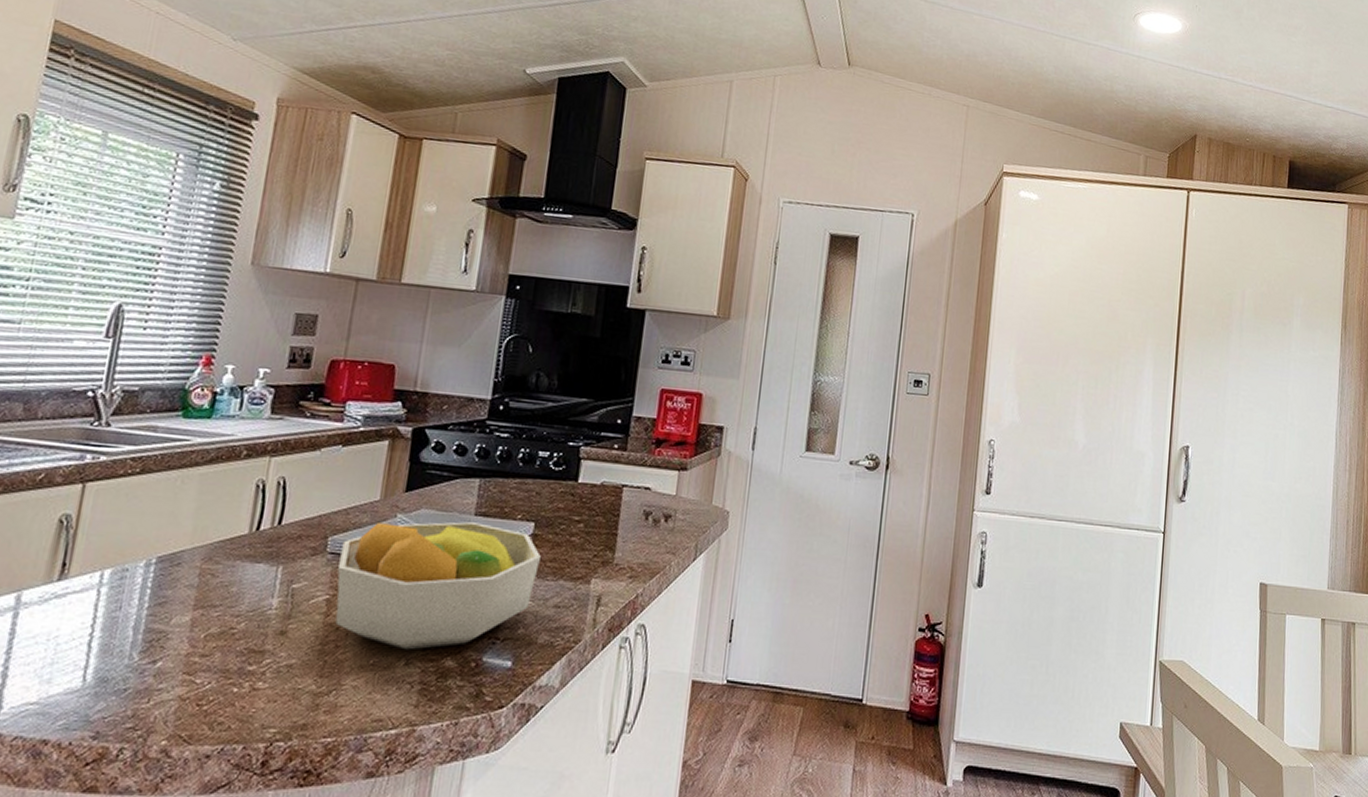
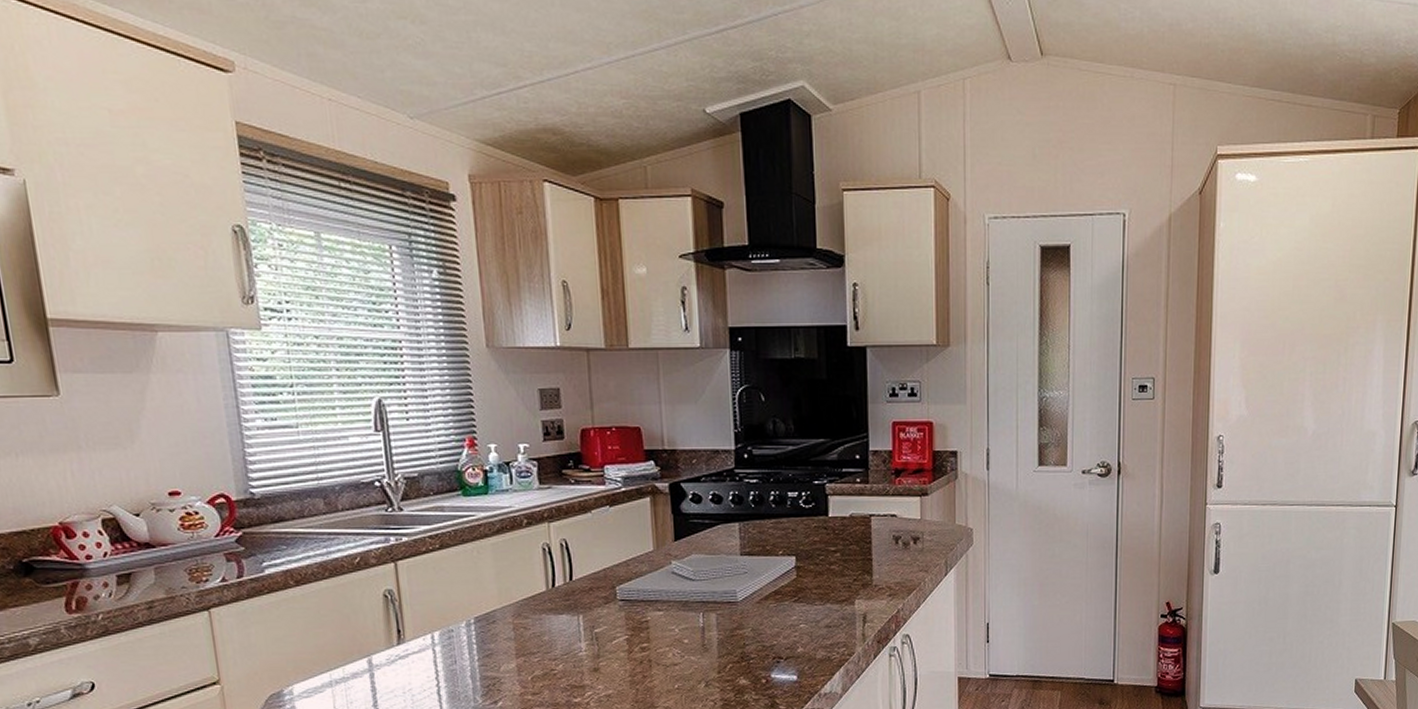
fruit bowl: present [335,521,541,650] -> none [629,562,806,674]

